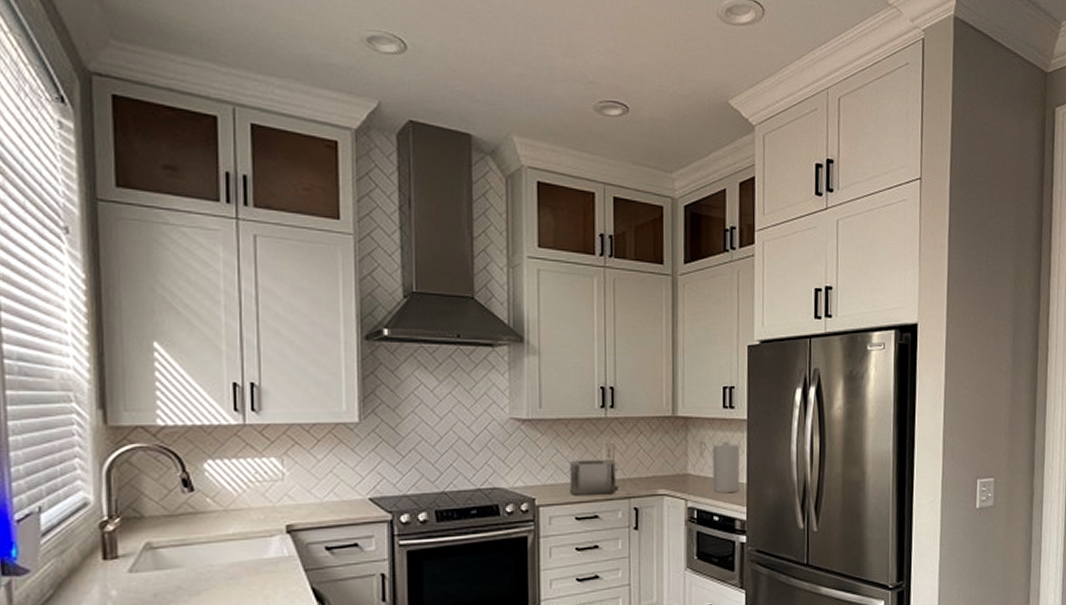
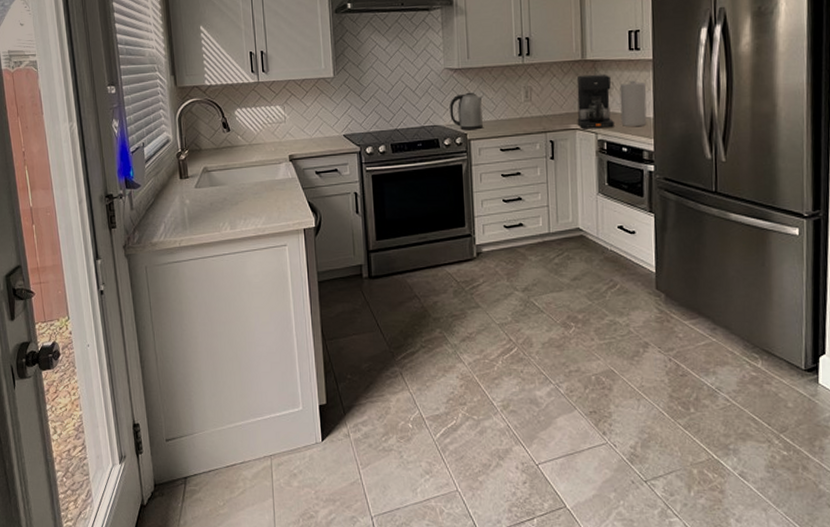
kettle: none [515,448,556,495] -> present [450,92,483,131]
toaster: present [569,459,618,497] -> none [494,99,536,132]
coffee maker: none [665,433,705,495] -> present [576,73,614,130]

